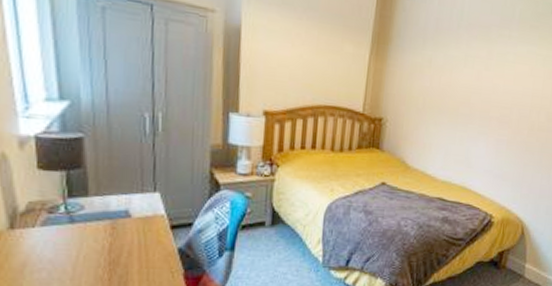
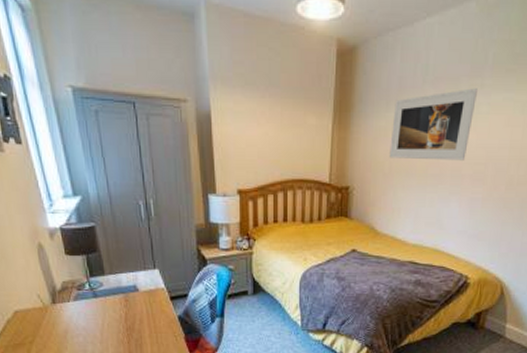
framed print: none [423,37,506,104] -> present [389,88,477,161]

